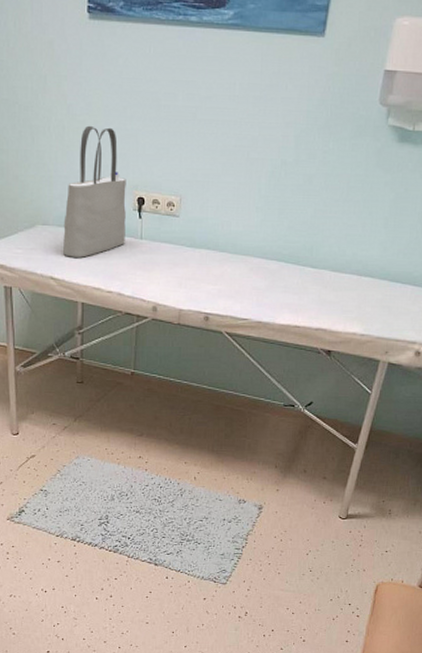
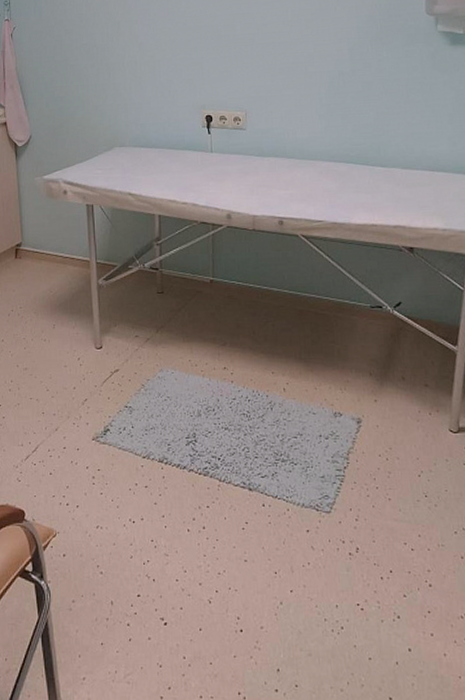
tote bag: present [63,125,126,258] -> none [139,58,197,174]

